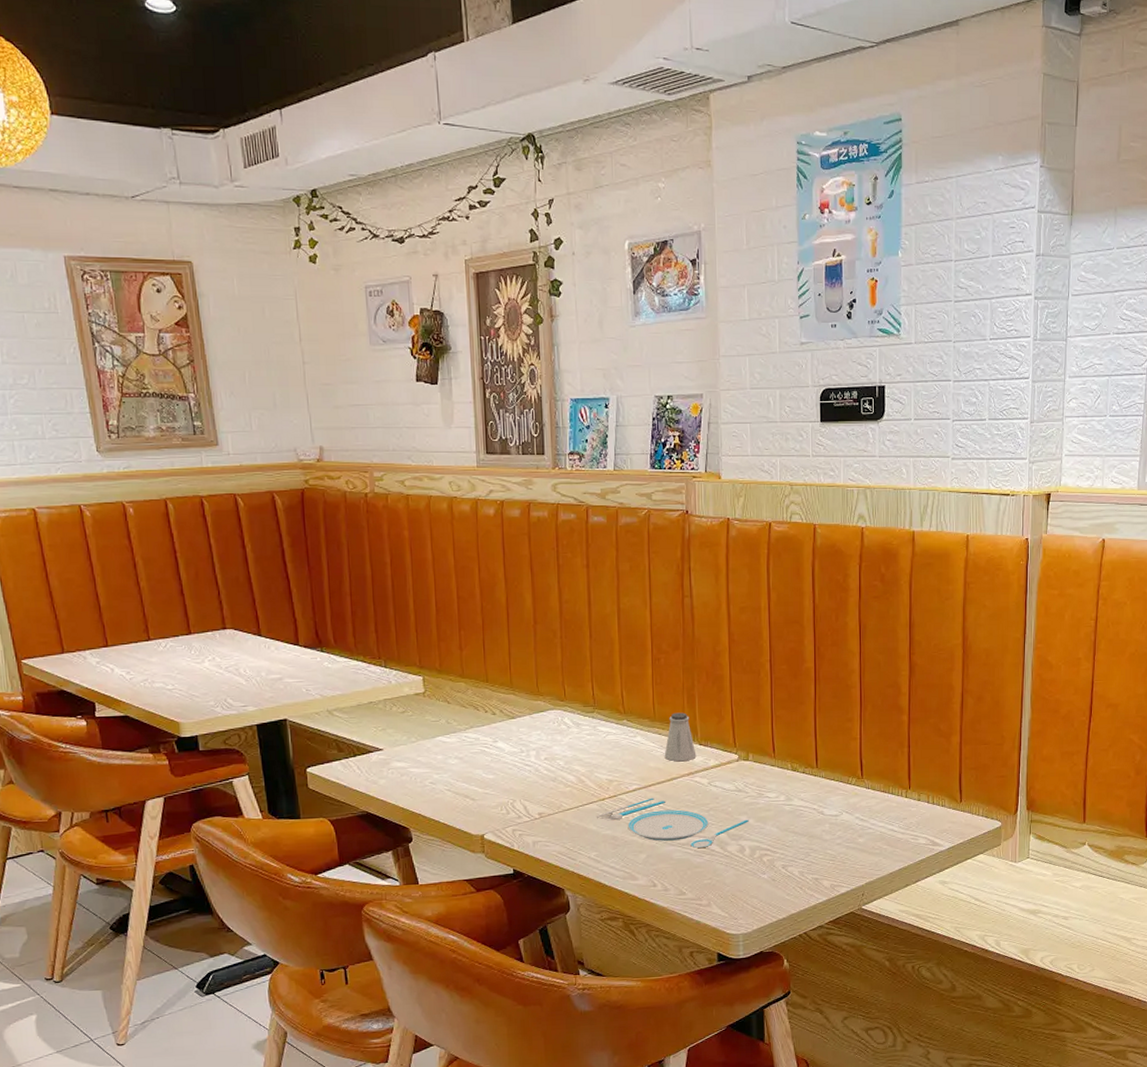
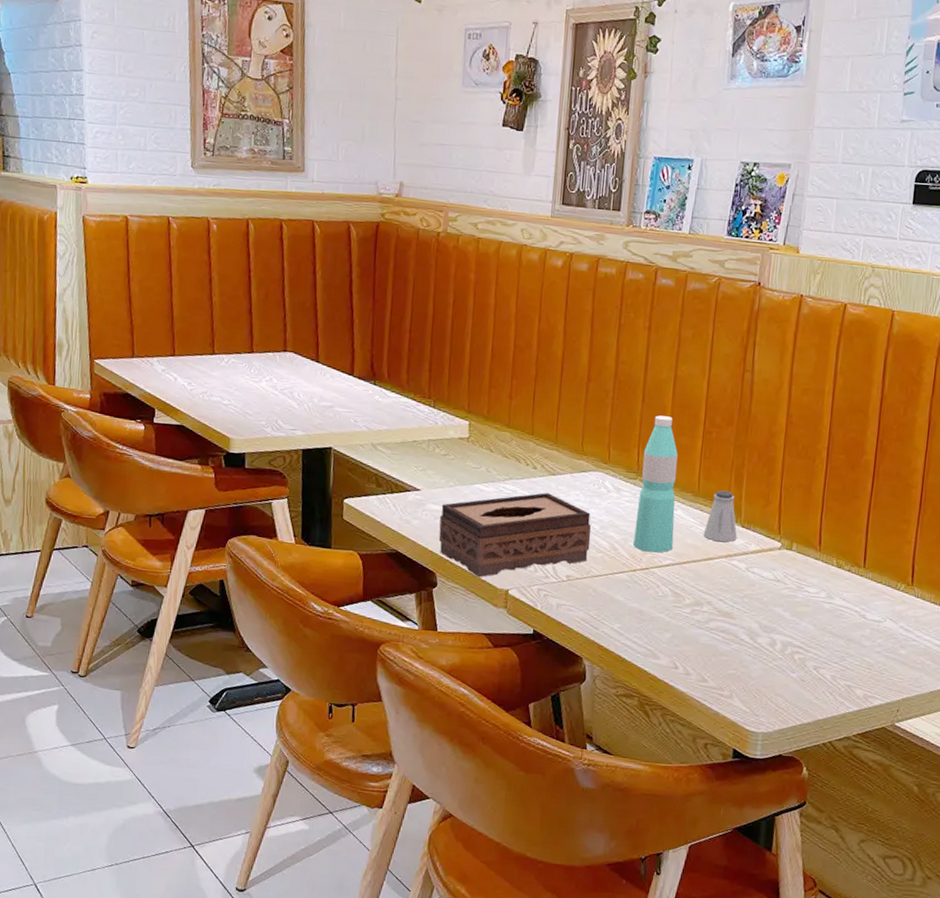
tissue box: none [406,735,558,827] -> present [438,492,591,578]
plate: present [596,797,749,848] -> none [624,575,784,635]
water bottle: none [597,648,637,780] -> present [633,415,678,553]

